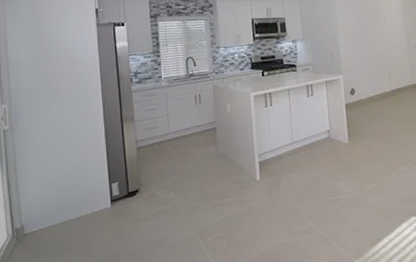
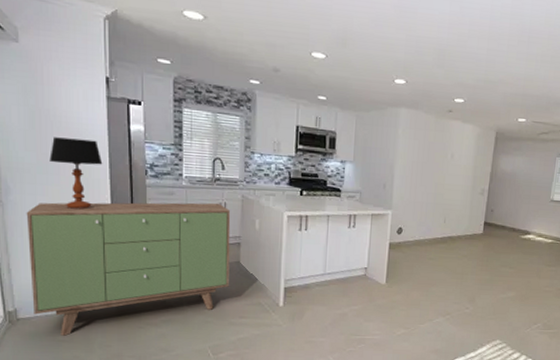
sideboard: none [32,95,210,245] -> present [26,202,231,336]
table lamp: none [51,61,95,123] -> present [49,137,103,210]

